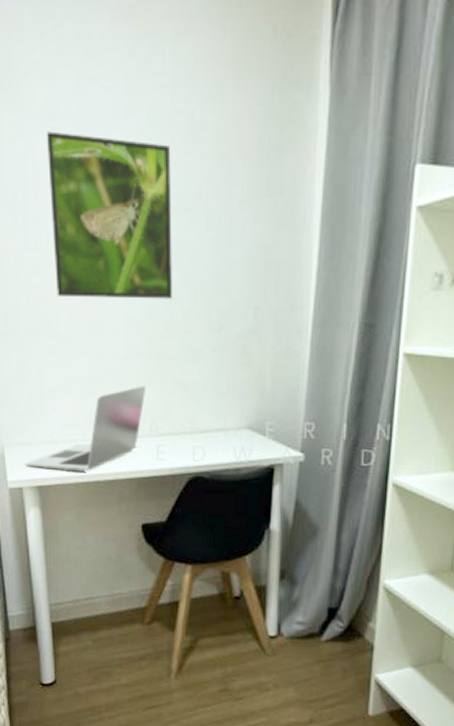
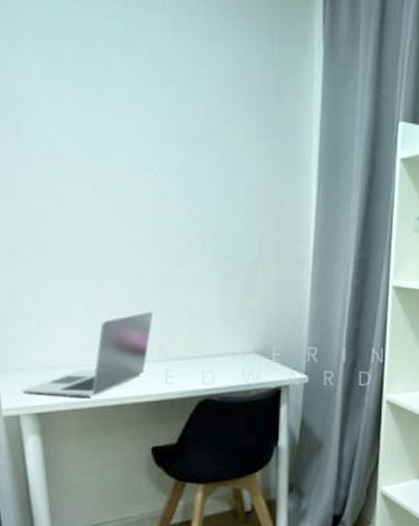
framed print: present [47,131,172,299] -> none [40,51,178,228]

